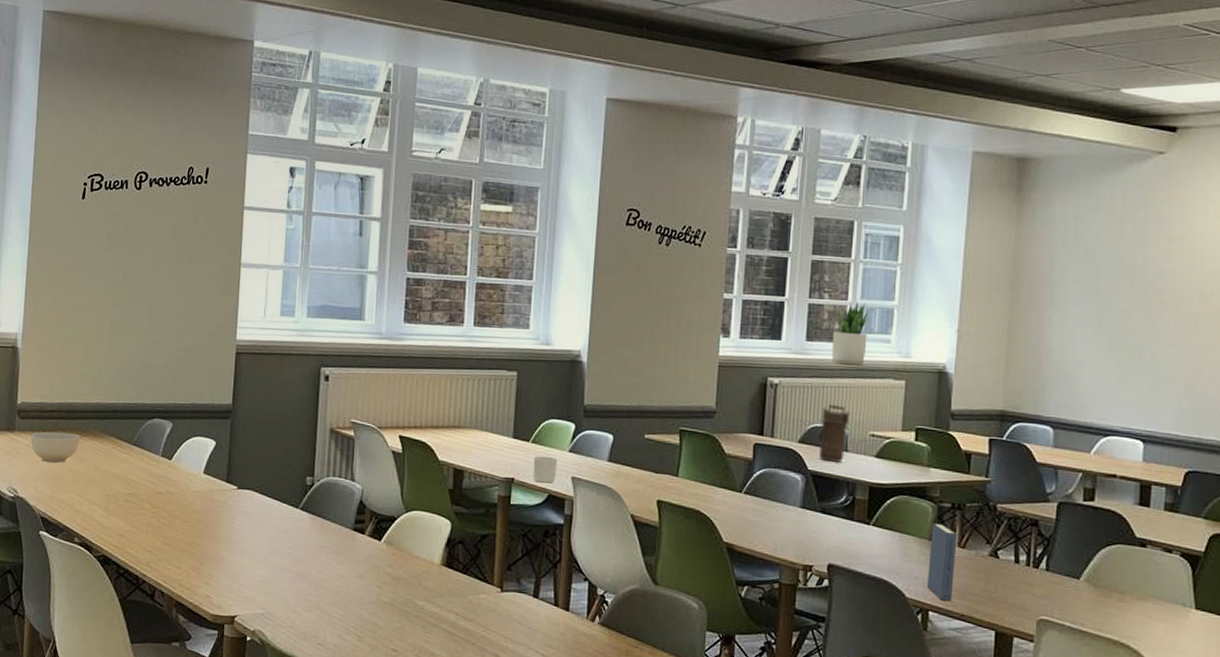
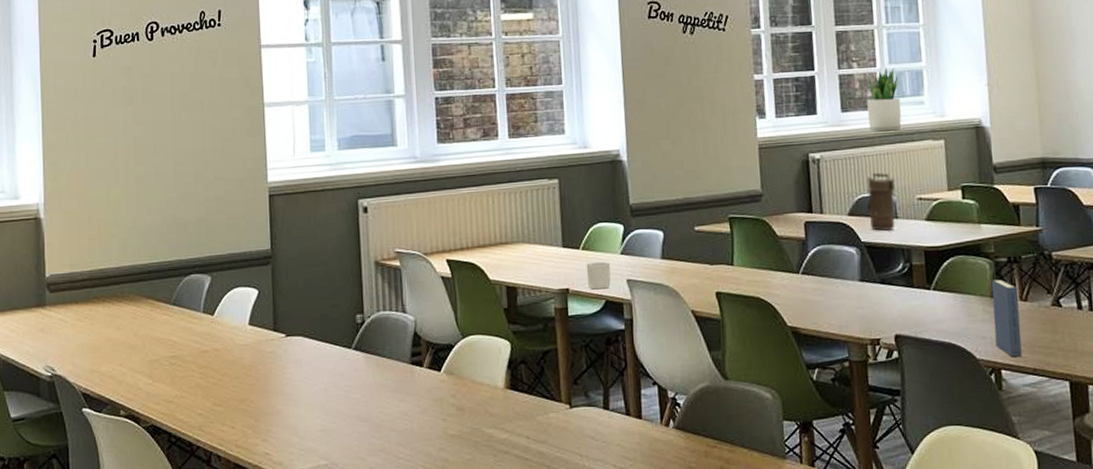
bowl: present [31,431,81,463] -> none [63,300,116,334]

